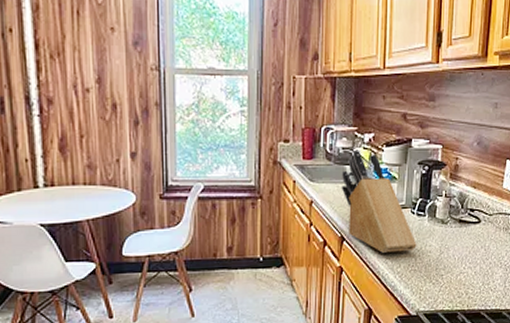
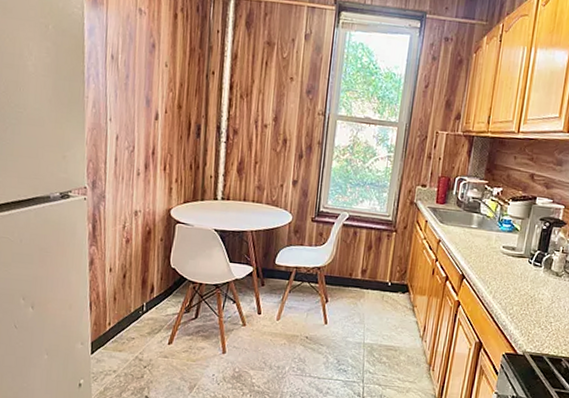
knife block: present [341,149,417,253] -> none [467,200,531,297]

